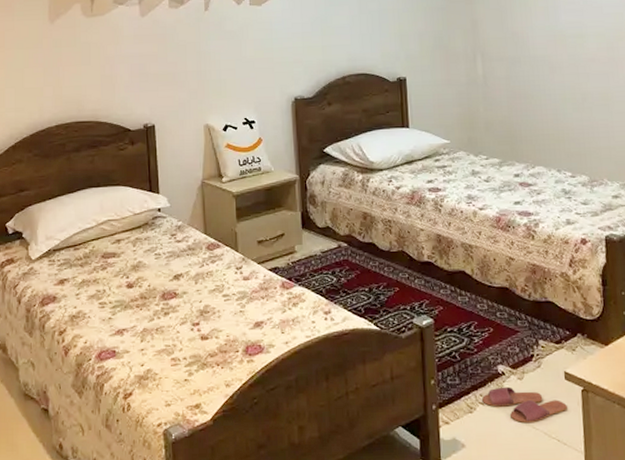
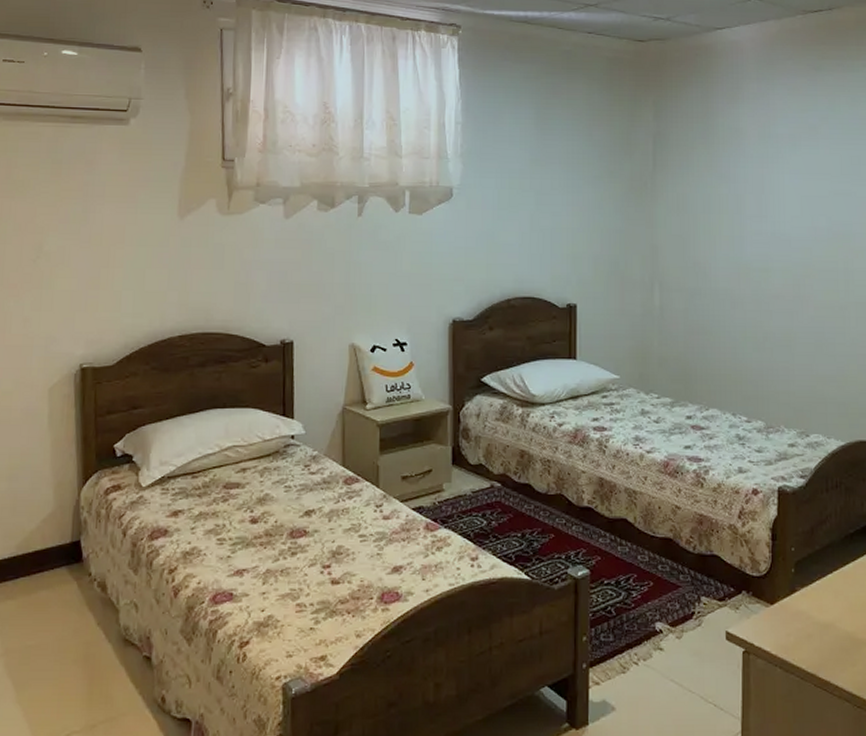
slippers: present [482,386,567,422] -> none [637,646,726,685]

